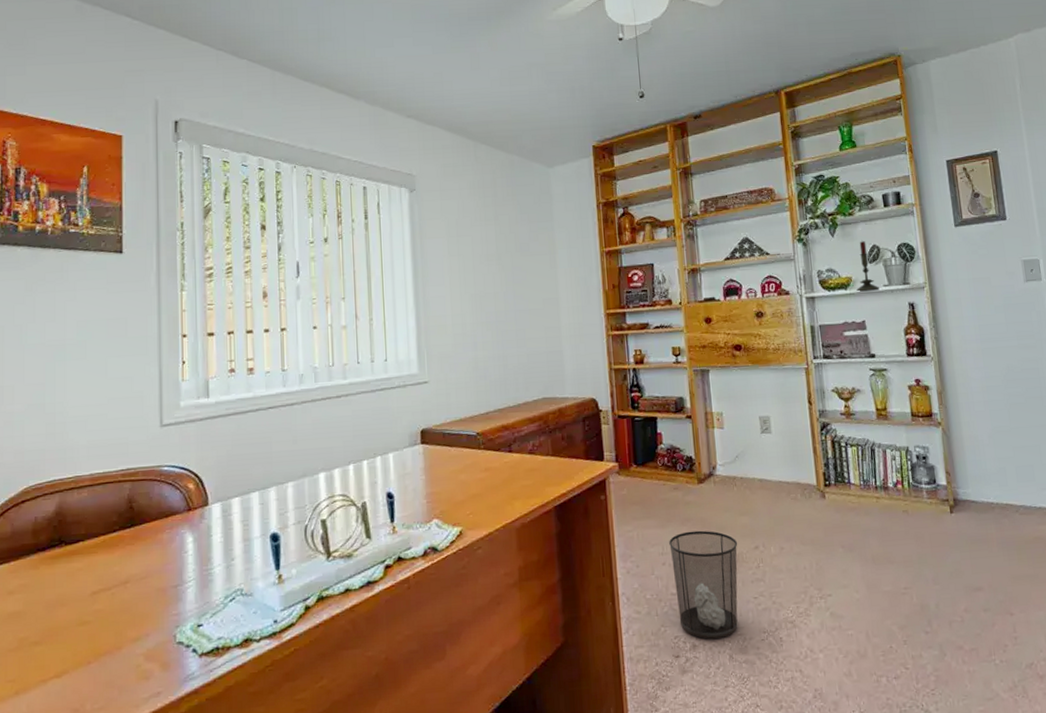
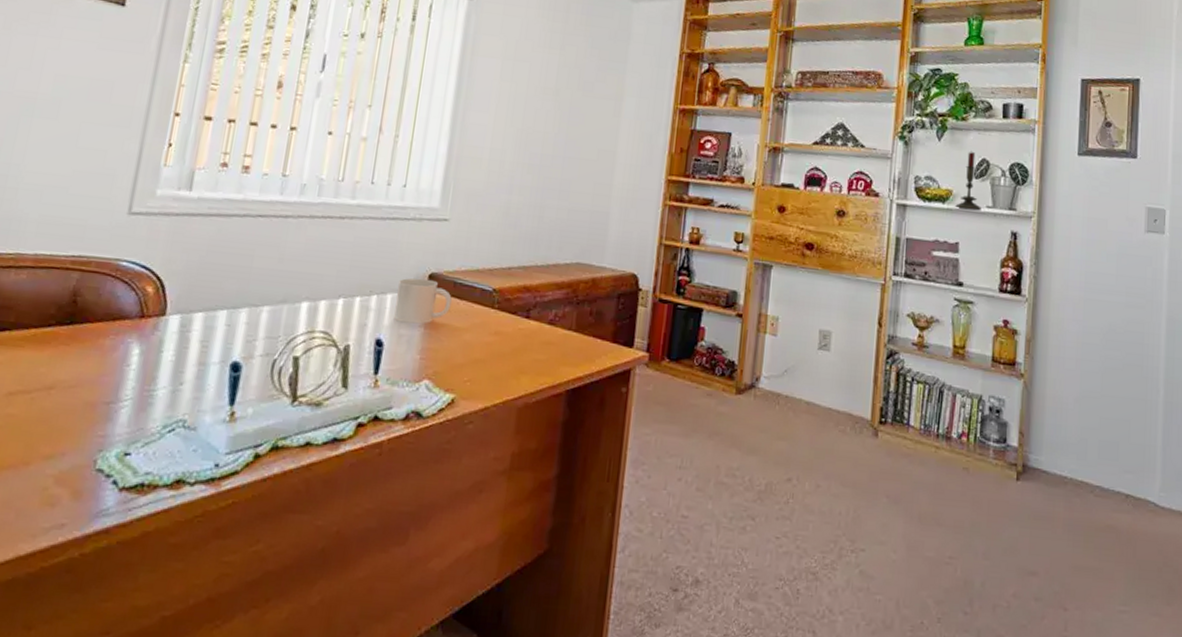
mug: none [396,434,445,476] -> present [394,277,453,325]
waste bin: present [669,530,738,639] -> none [685,446,769,578]

